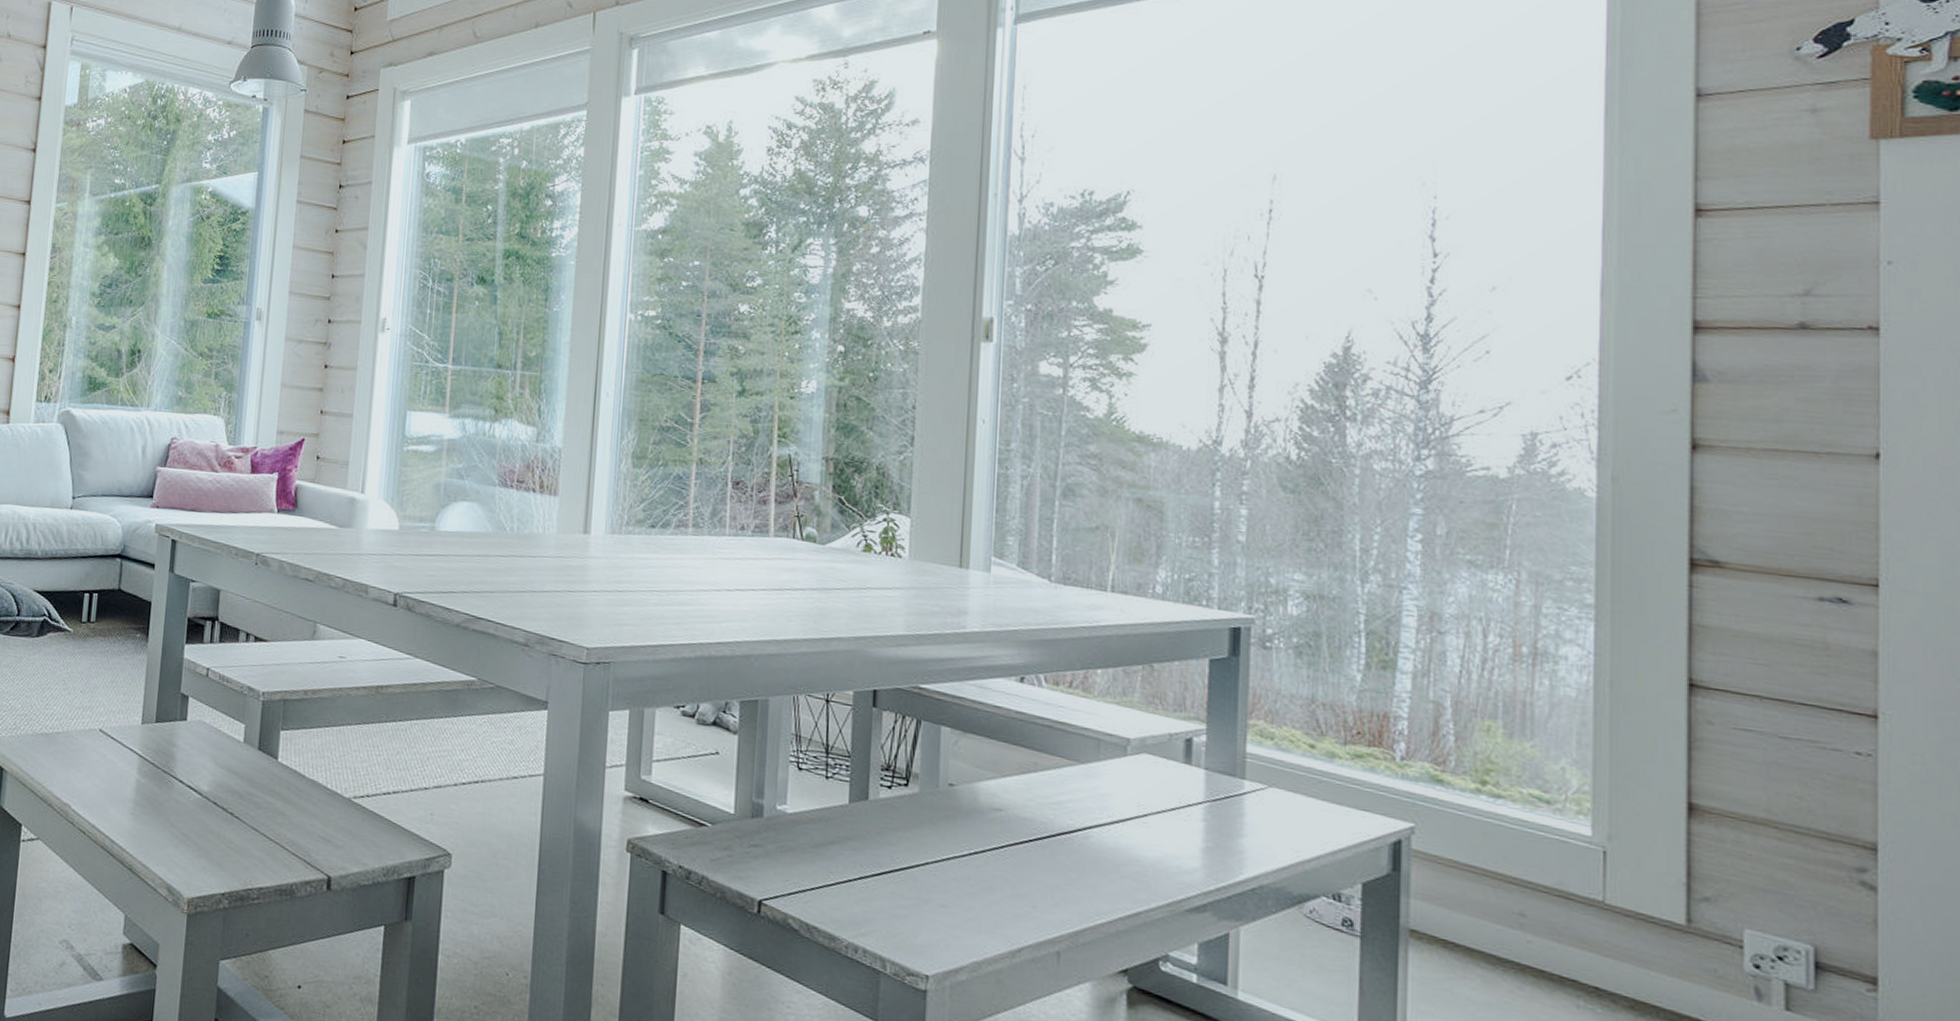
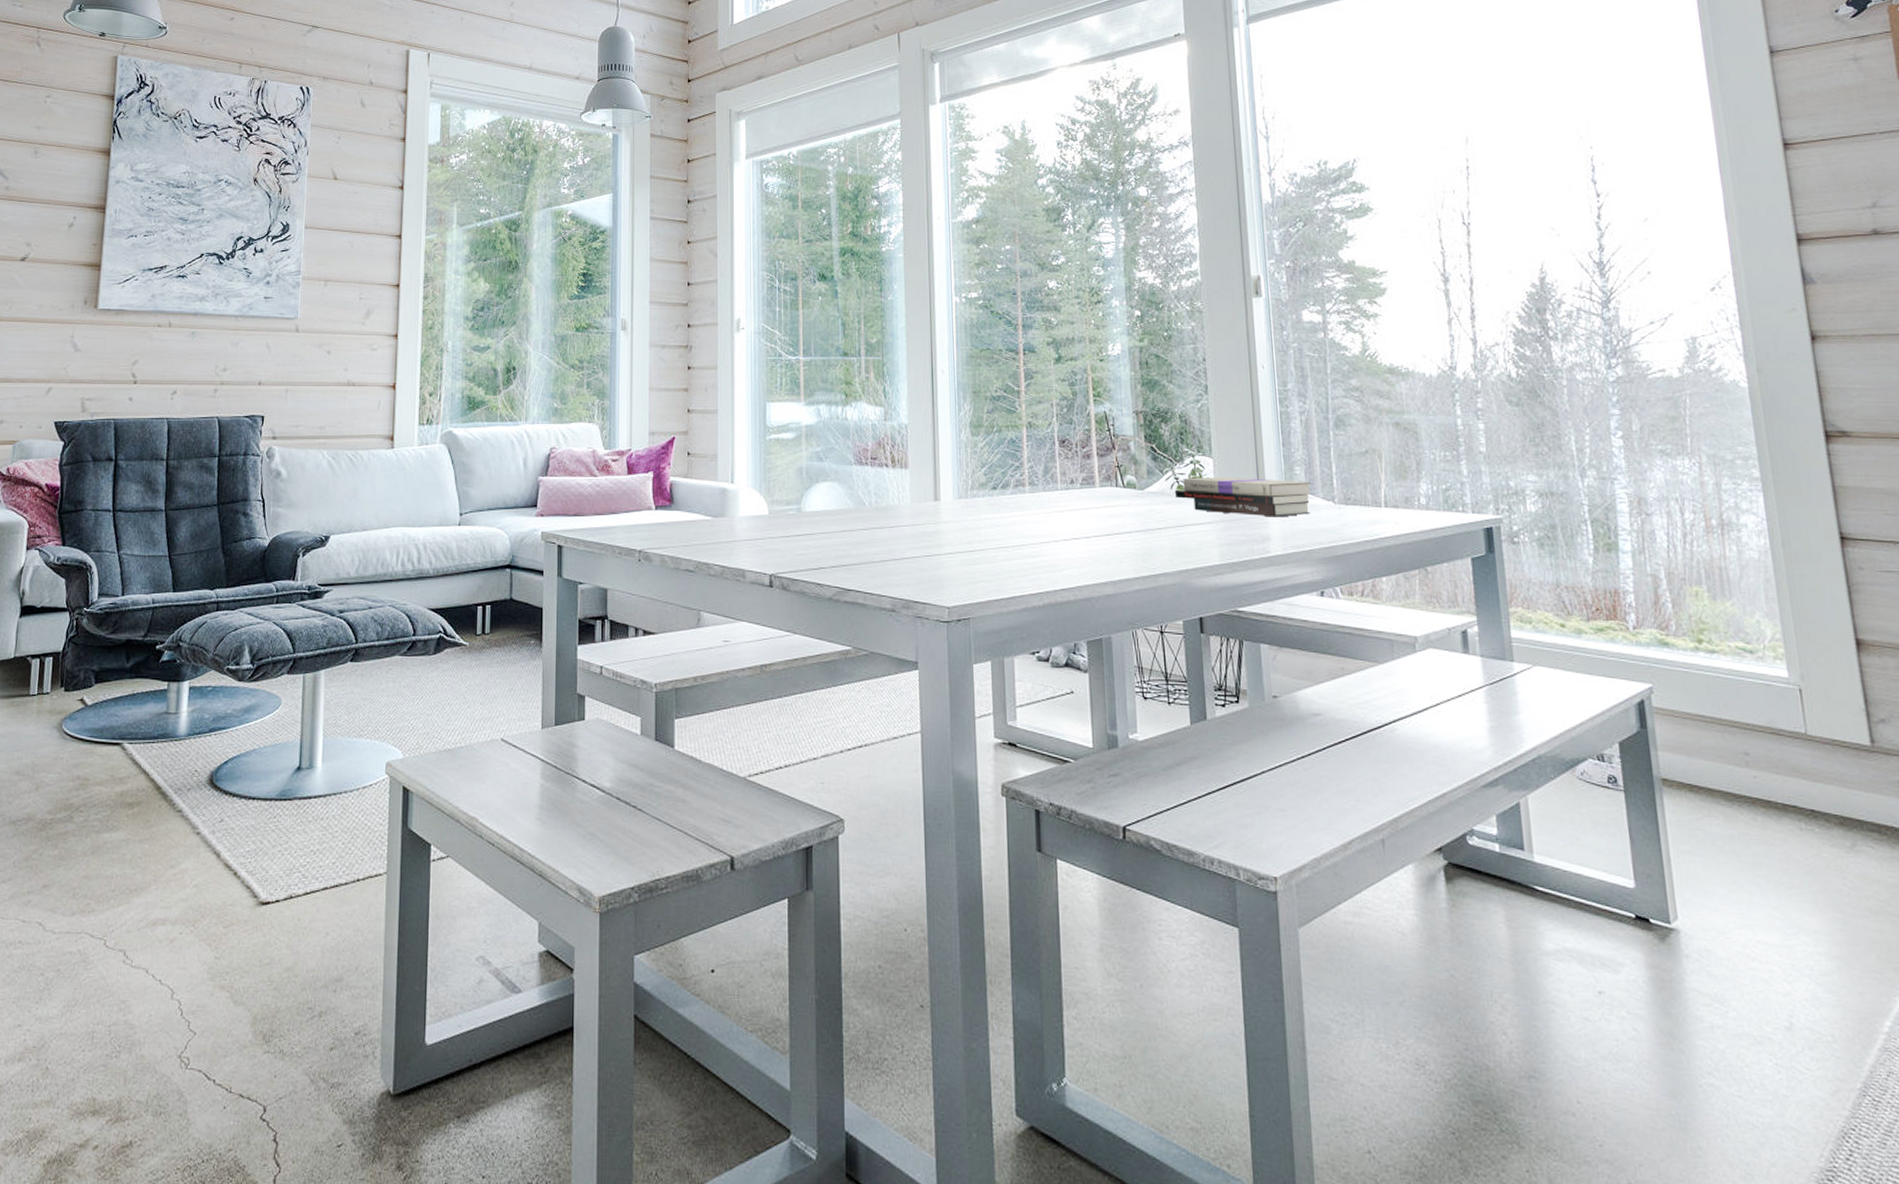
books: none [862,537,1025,592] -> present [1175,476,1312,517]

